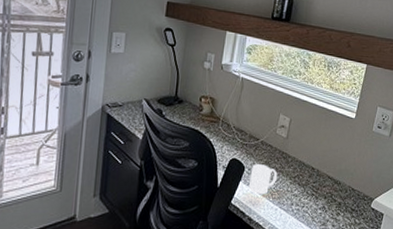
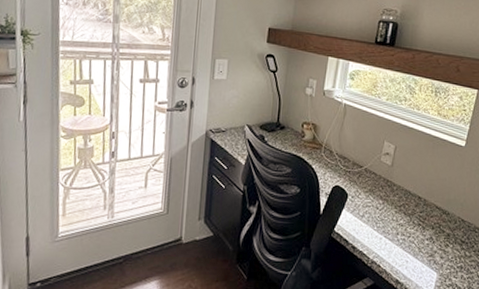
mug: present [248,164,277,195] -> none [352,192,381,223]

